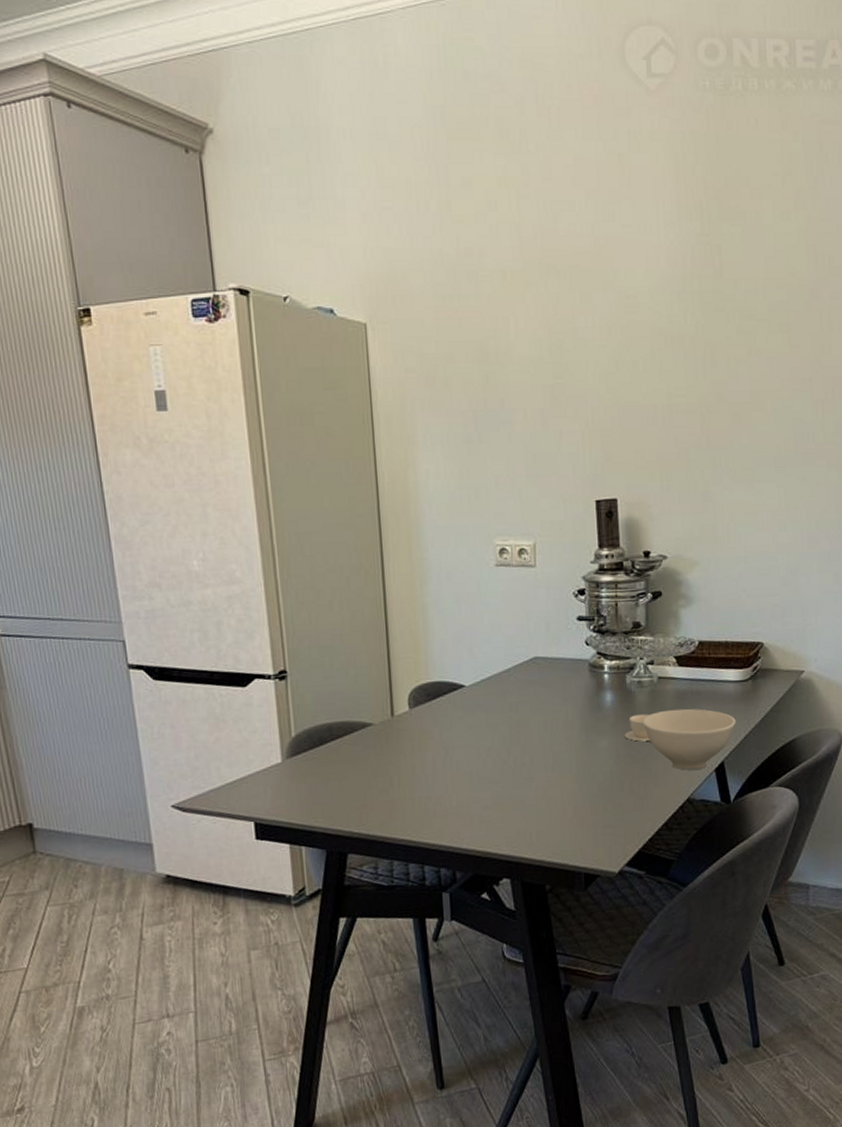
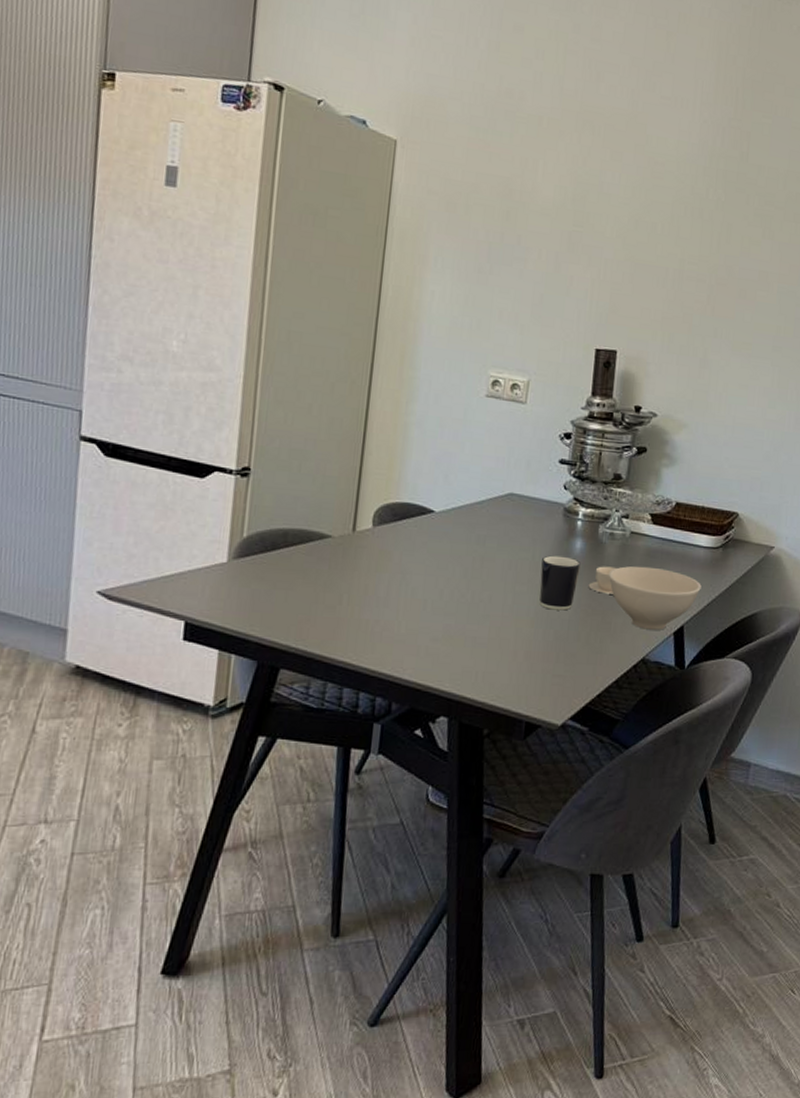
mug: none [575,710,614,764] -> present [539,555,581,611]

